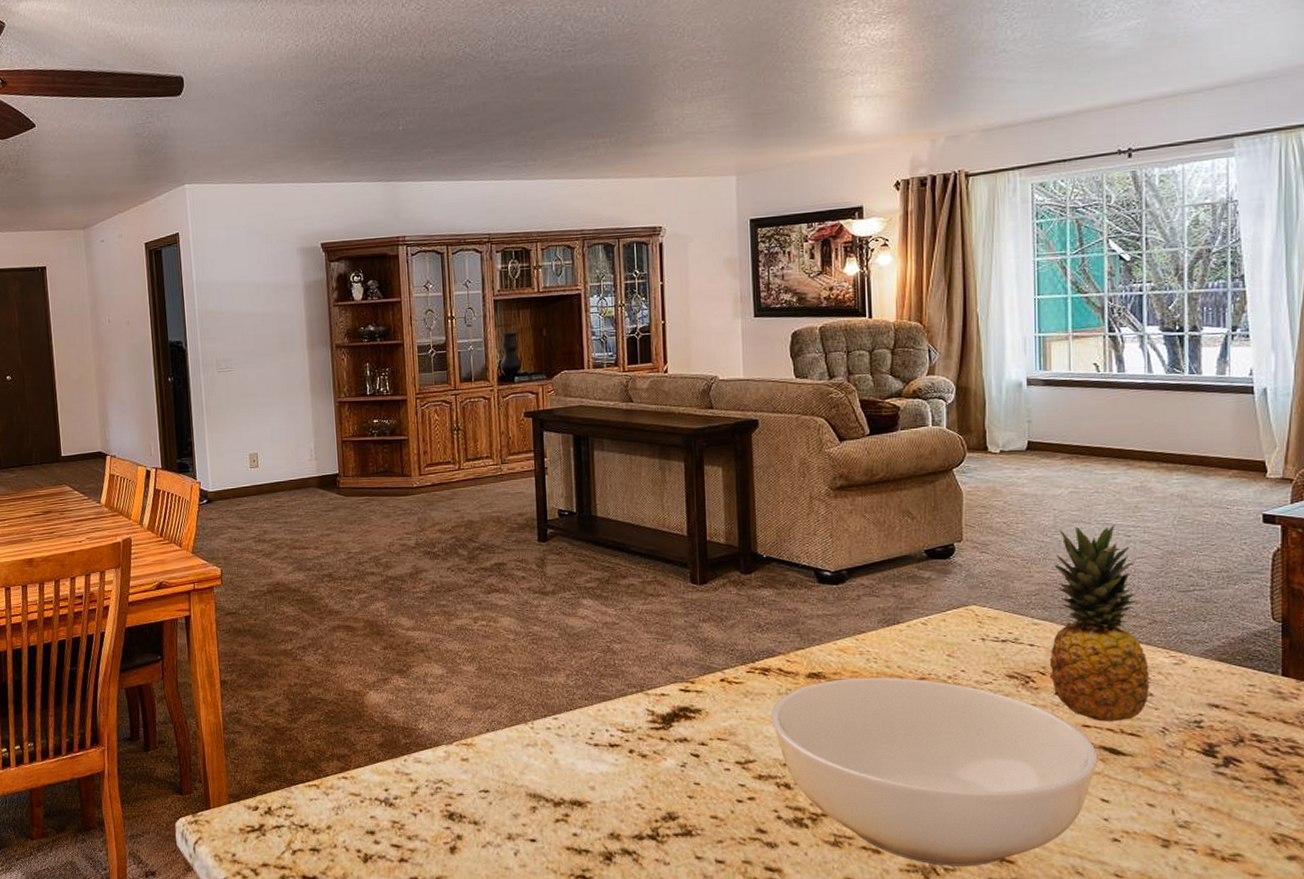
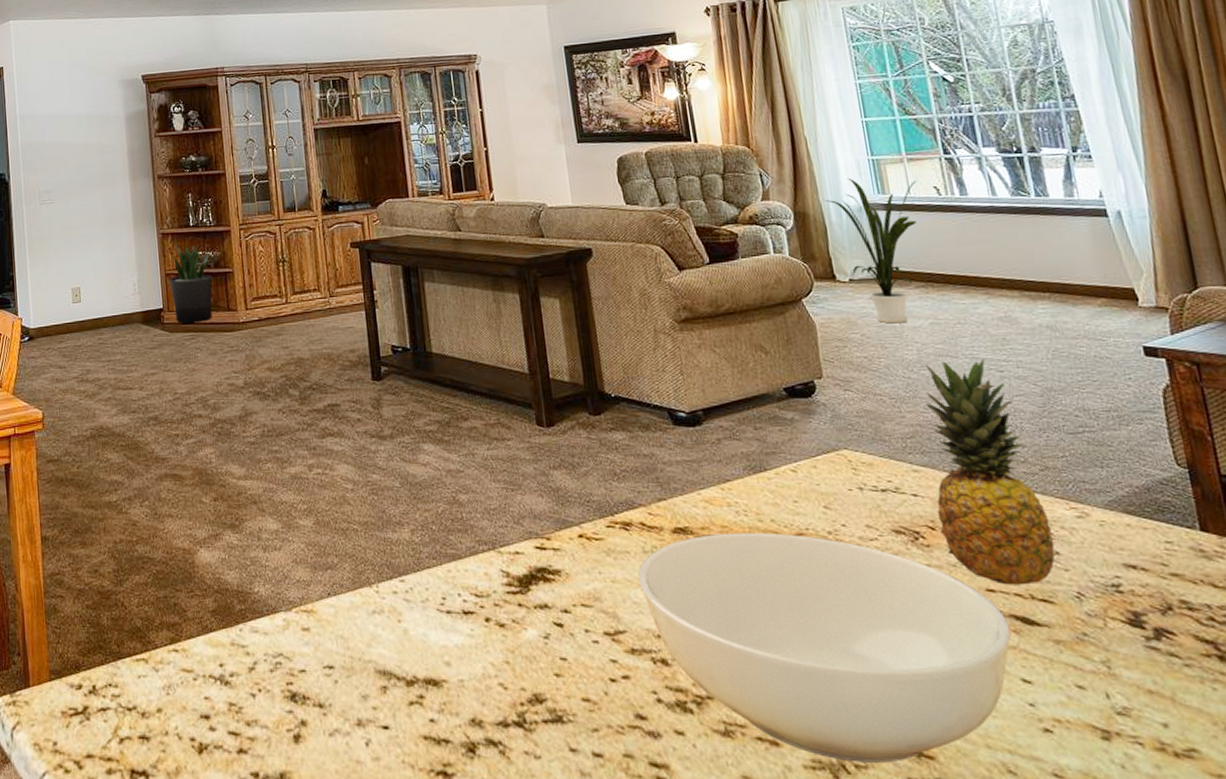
planter: none [345,410,388,488] -> present [169,241,213,323]
vase: present [499,331,523,375] -> none [322,160,346,204]
house plant: none [987,354,1080,492] -> present [824,178,918,324]

